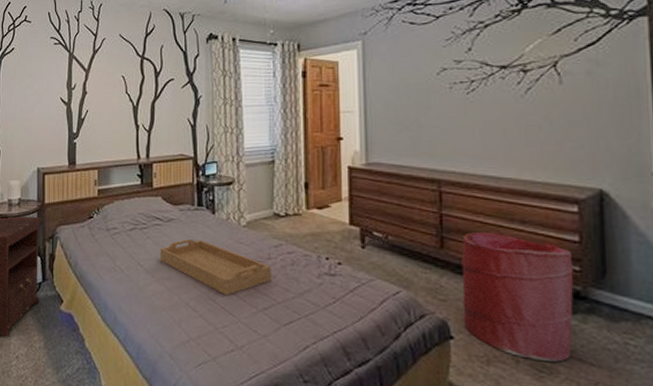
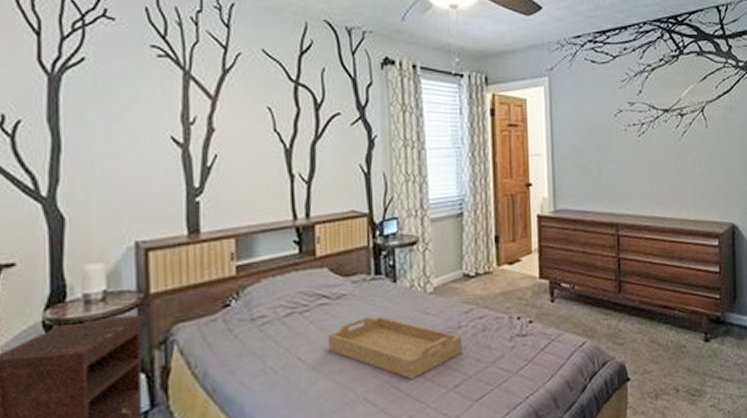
laundry hamper: present [461,232,574,362] -> none [635,272,716,386]

